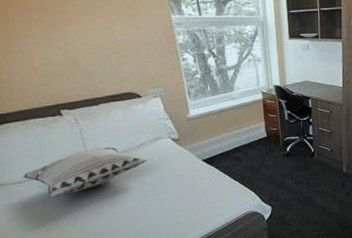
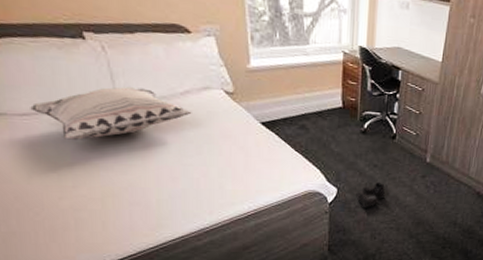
boots: none [289,195,313,221] -> present [357,181,386,208]

